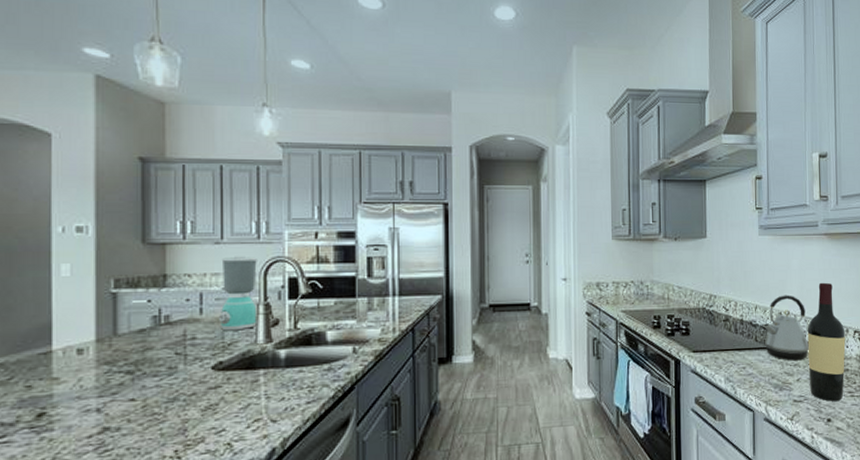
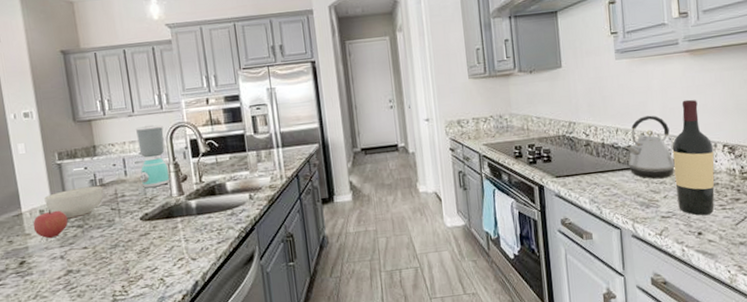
fruit: none [64,349,115,386] -> present [33,210,69,239]
bowl: none [86,323,169,362] -> present [44,185,104,219]

